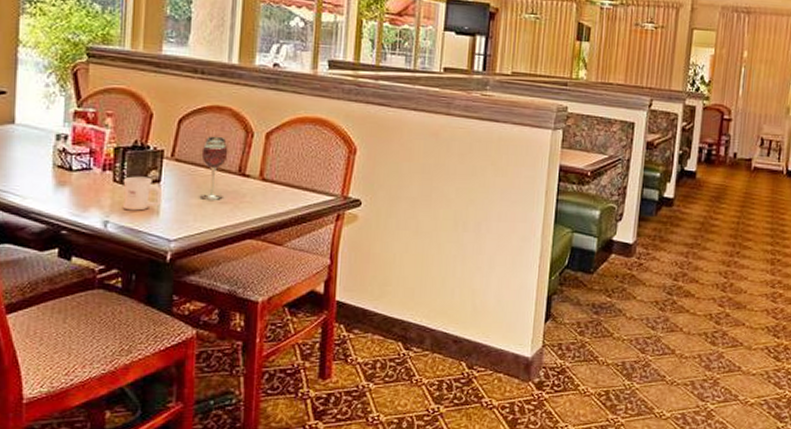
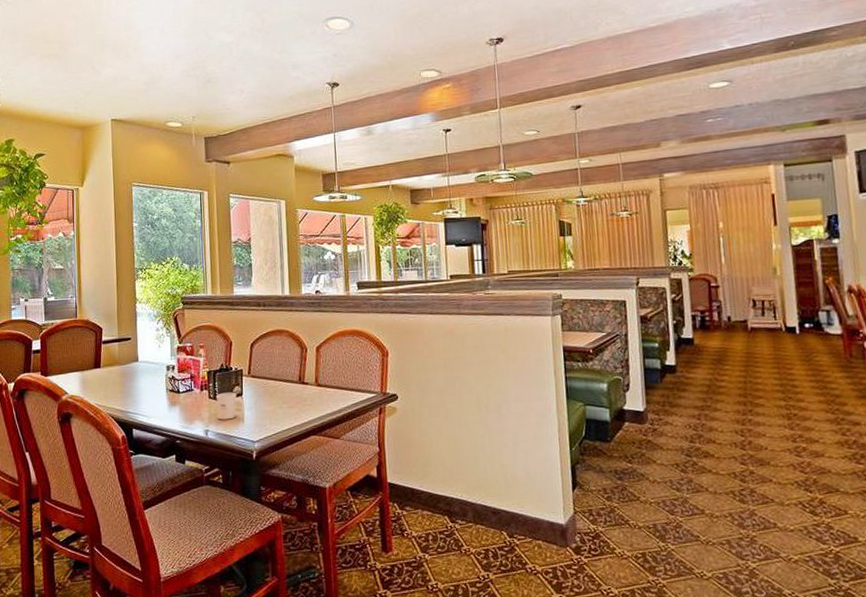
wineglass: present [201,136,228,200] -> none [270,354,290,406]

